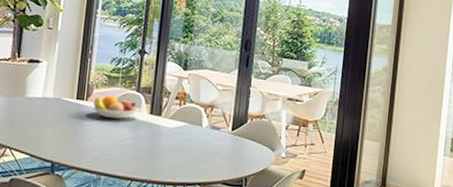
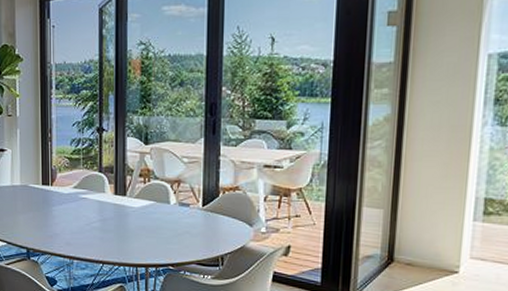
fruit bowl: present [90,95,142,119] -> none [56,177,106,202]

